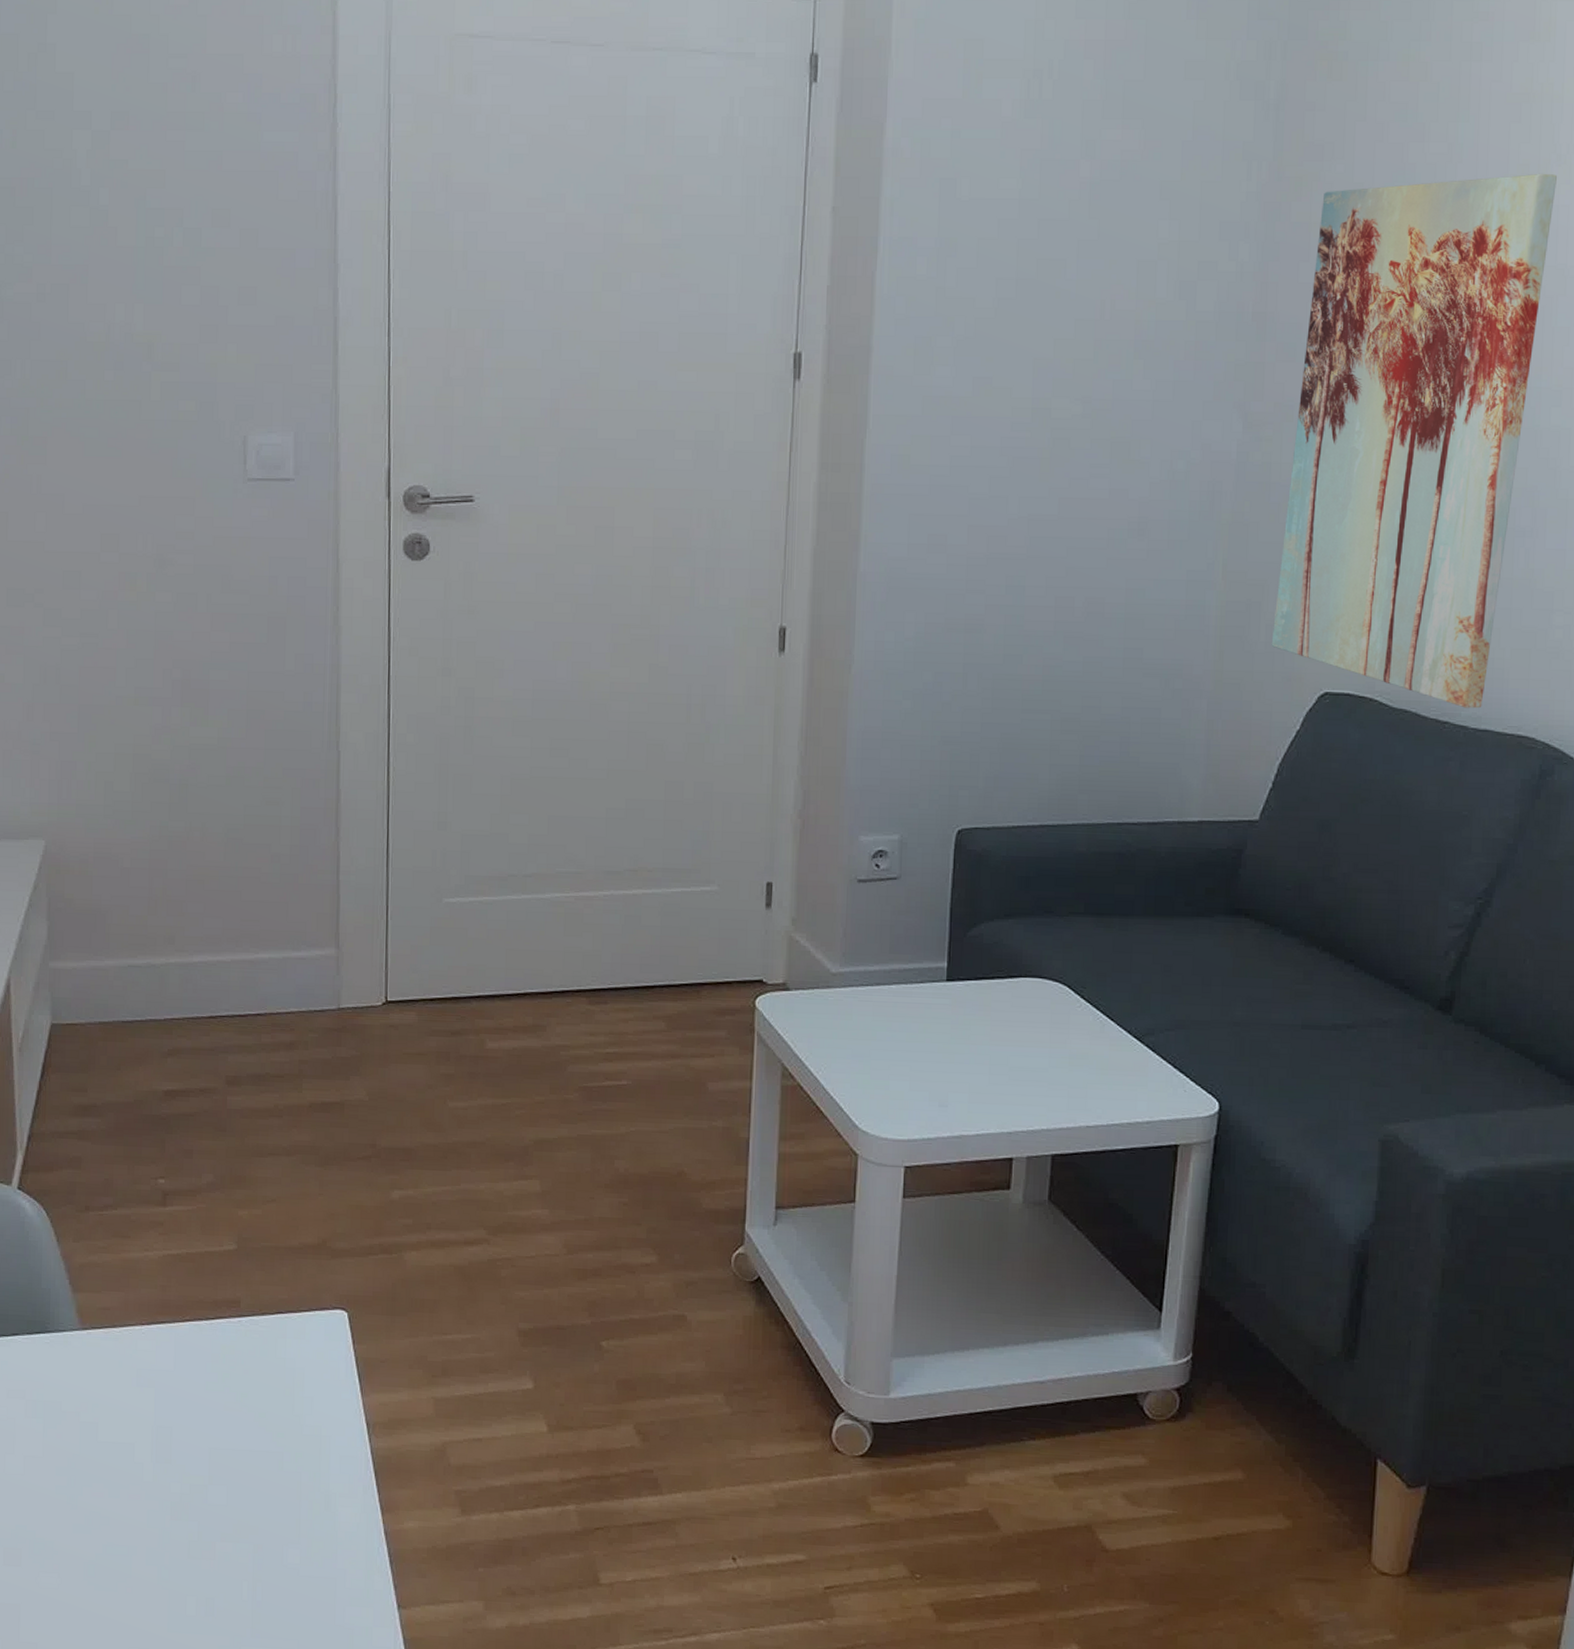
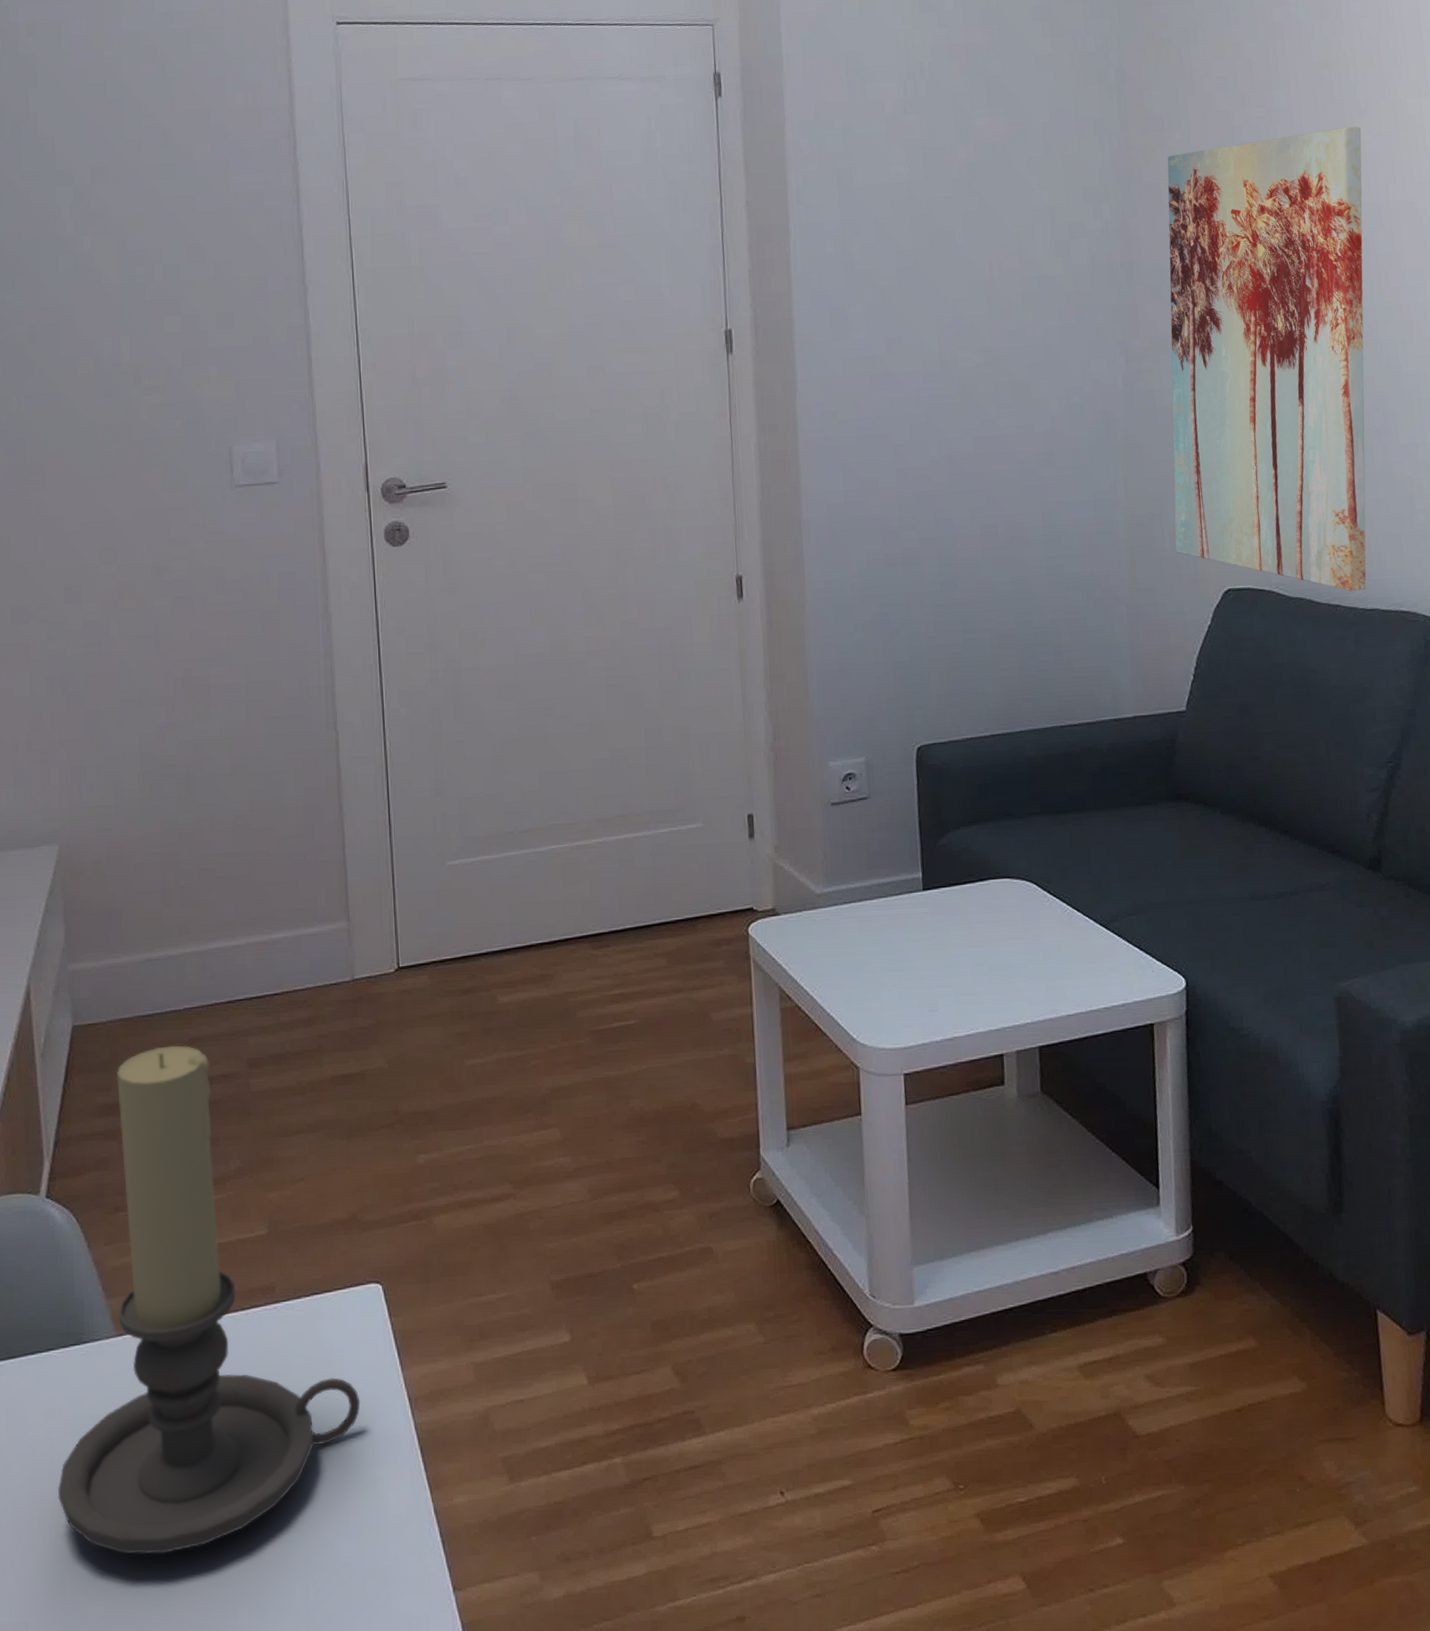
candle holder: none [17,1053,318,1539] -> present [57,1045,361,1555]

